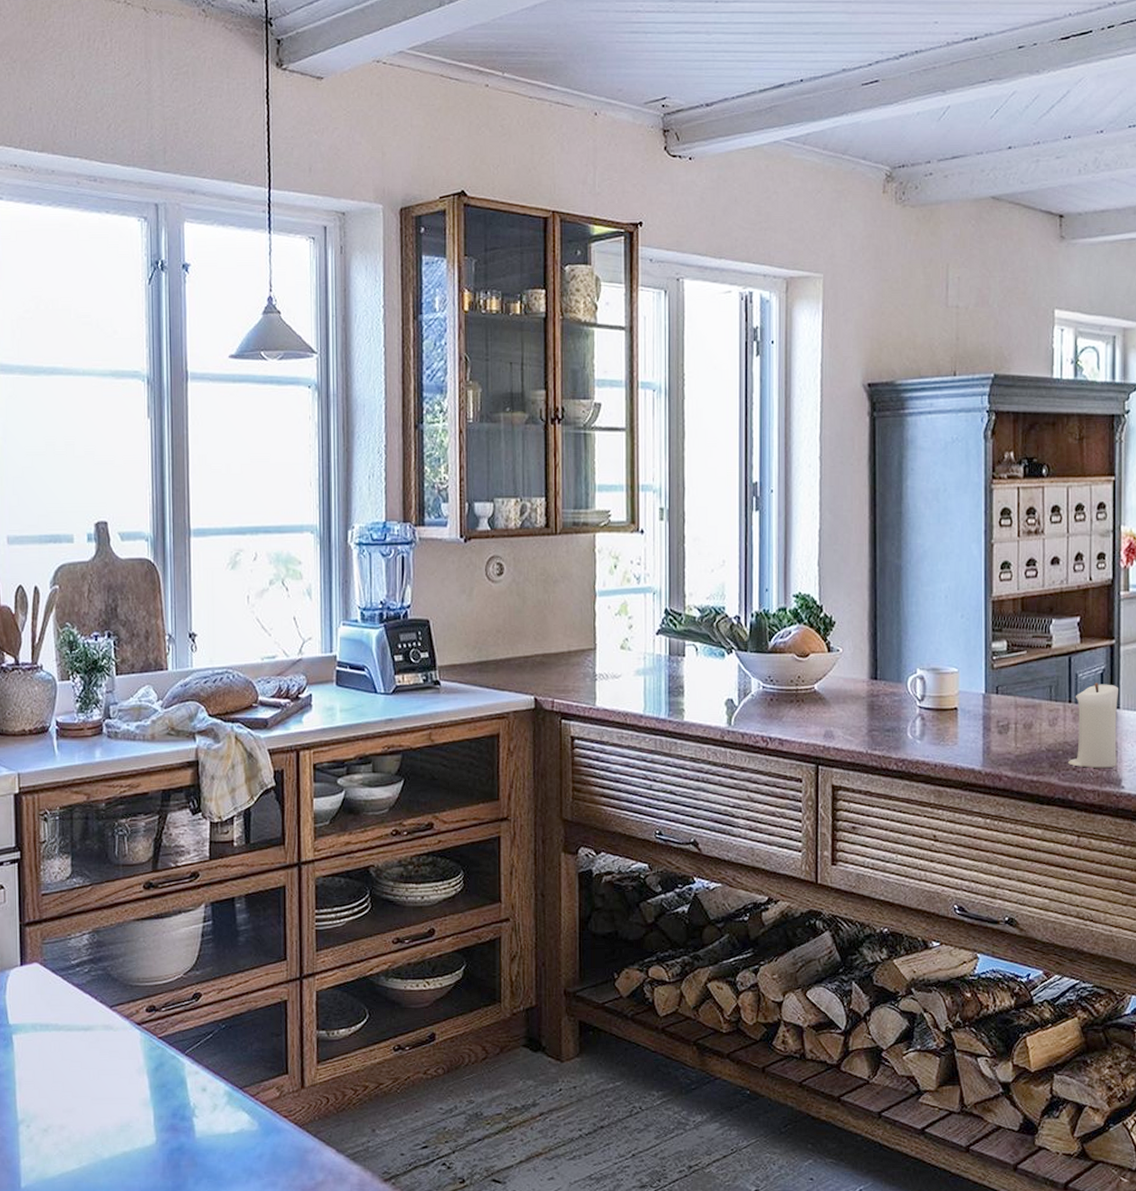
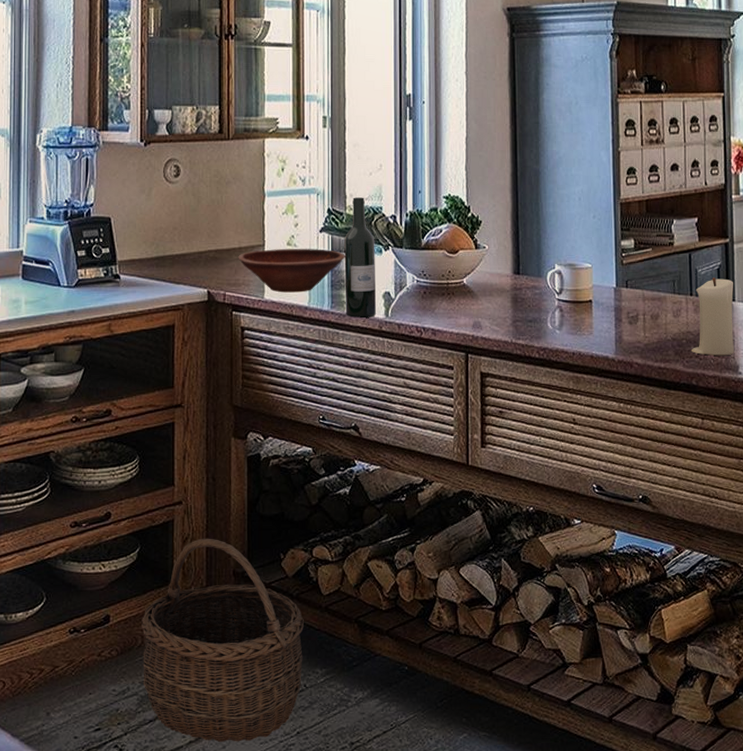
wicker basket: none [468,956,639,1163] -> present [142,538,304,743]
ceramic bowl: none [567,652,684,700] -> present [238,249,345,293]
wine bottle: none [683,596,718,726] -> present [344,197,377,318]

